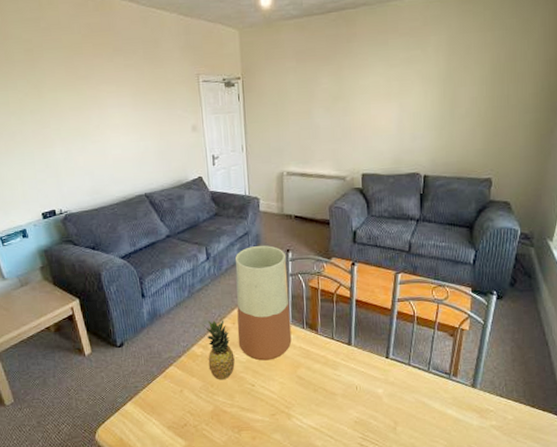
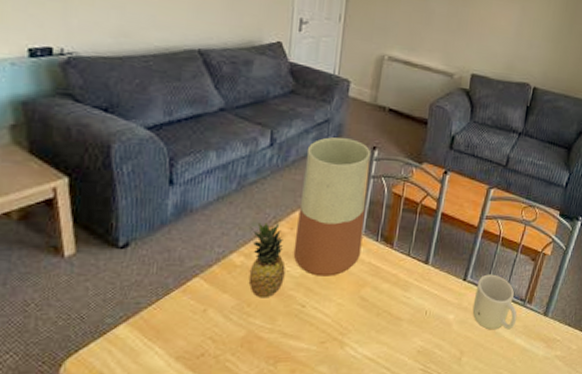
mug: none [399,351,445,402] -> present [472,274,517,330]

